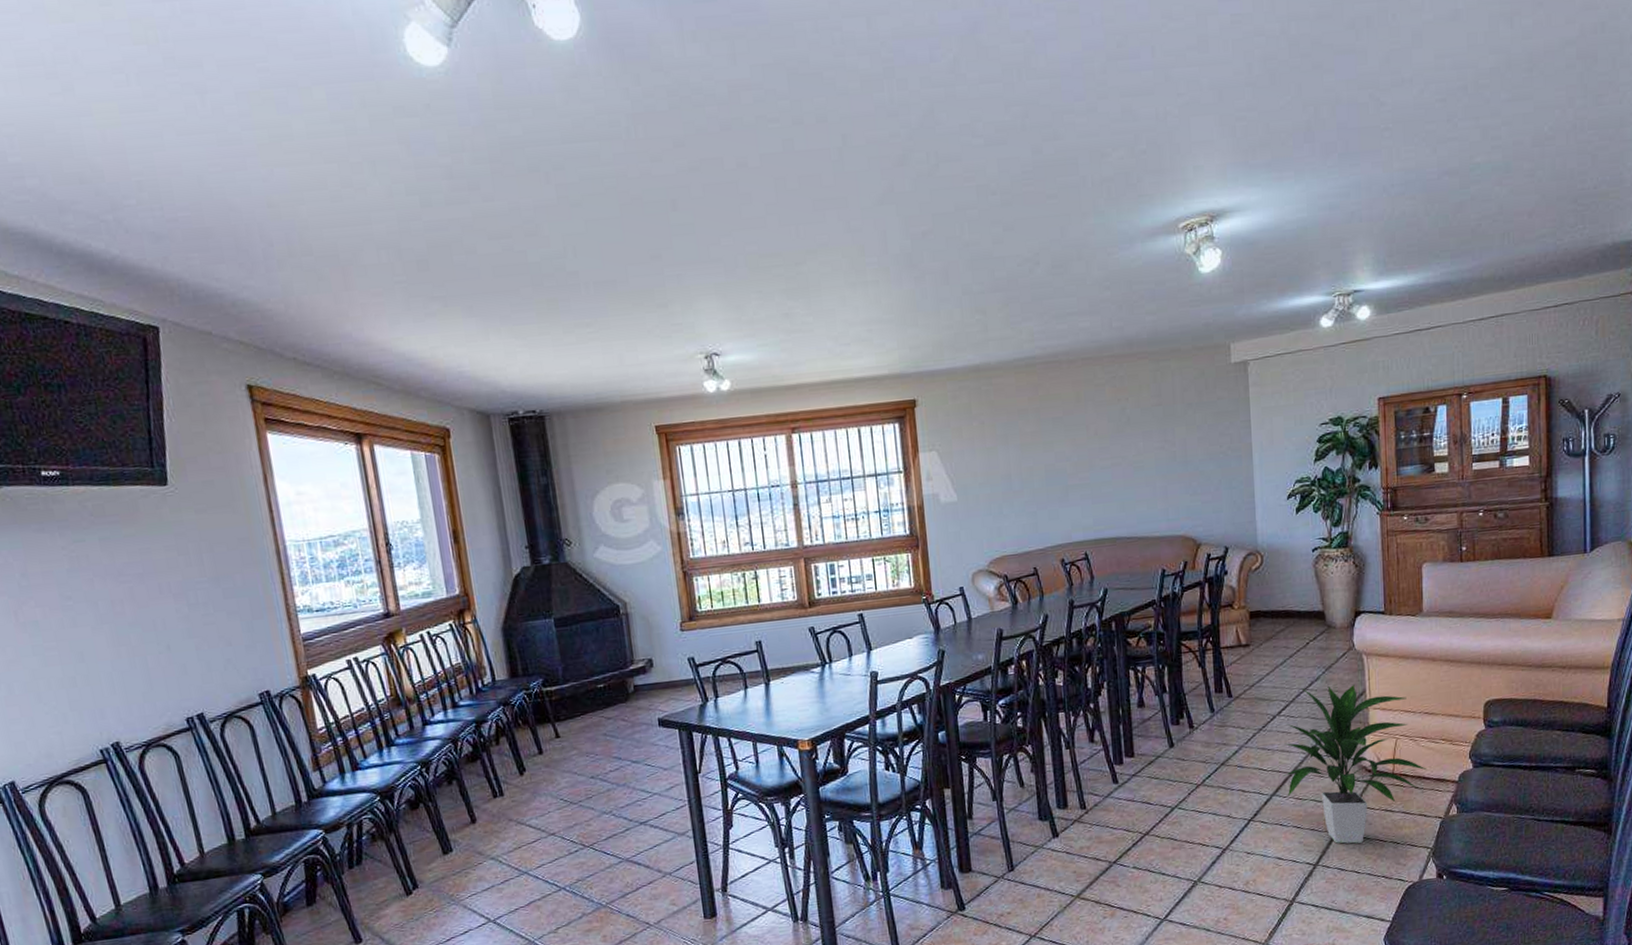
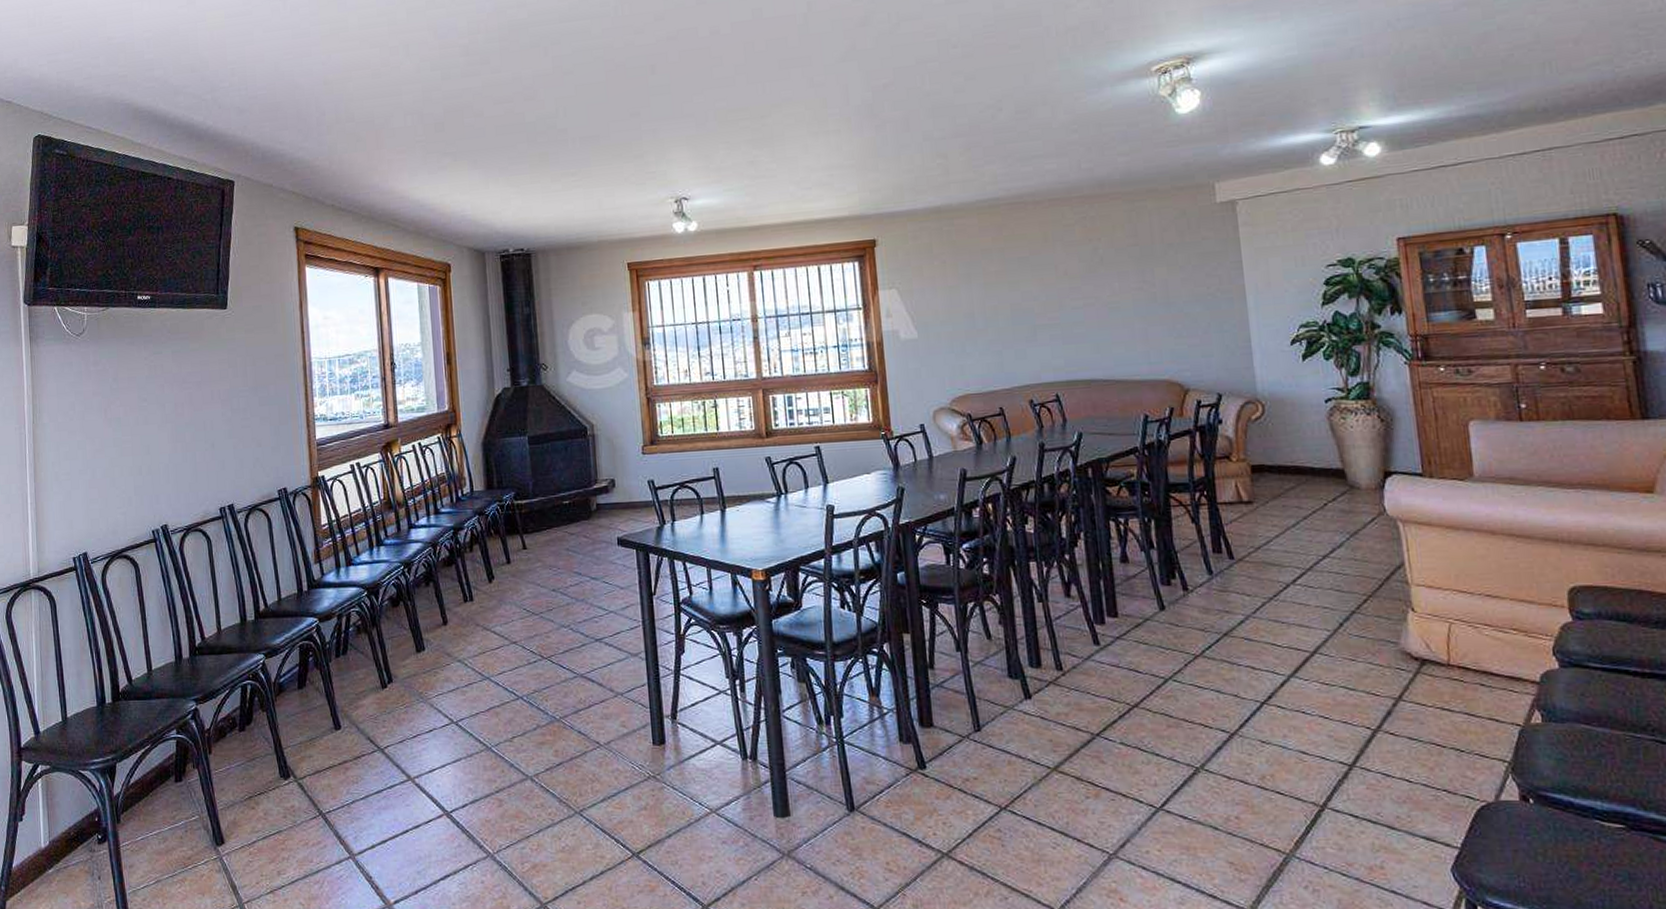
indoor plant: present [1283,685,1427,844] -> none [1302,554,1494,745]

